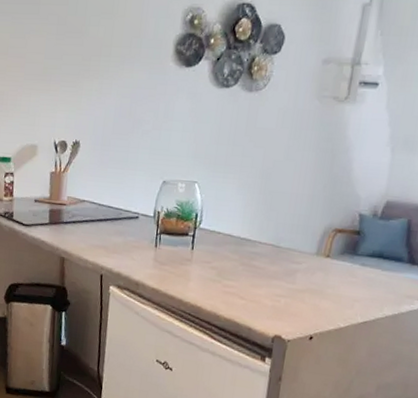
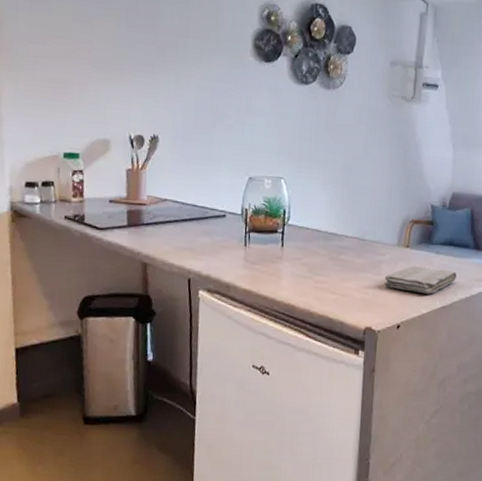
washcloth: none [298,276,384,308] -> present [384,265,457,294]

